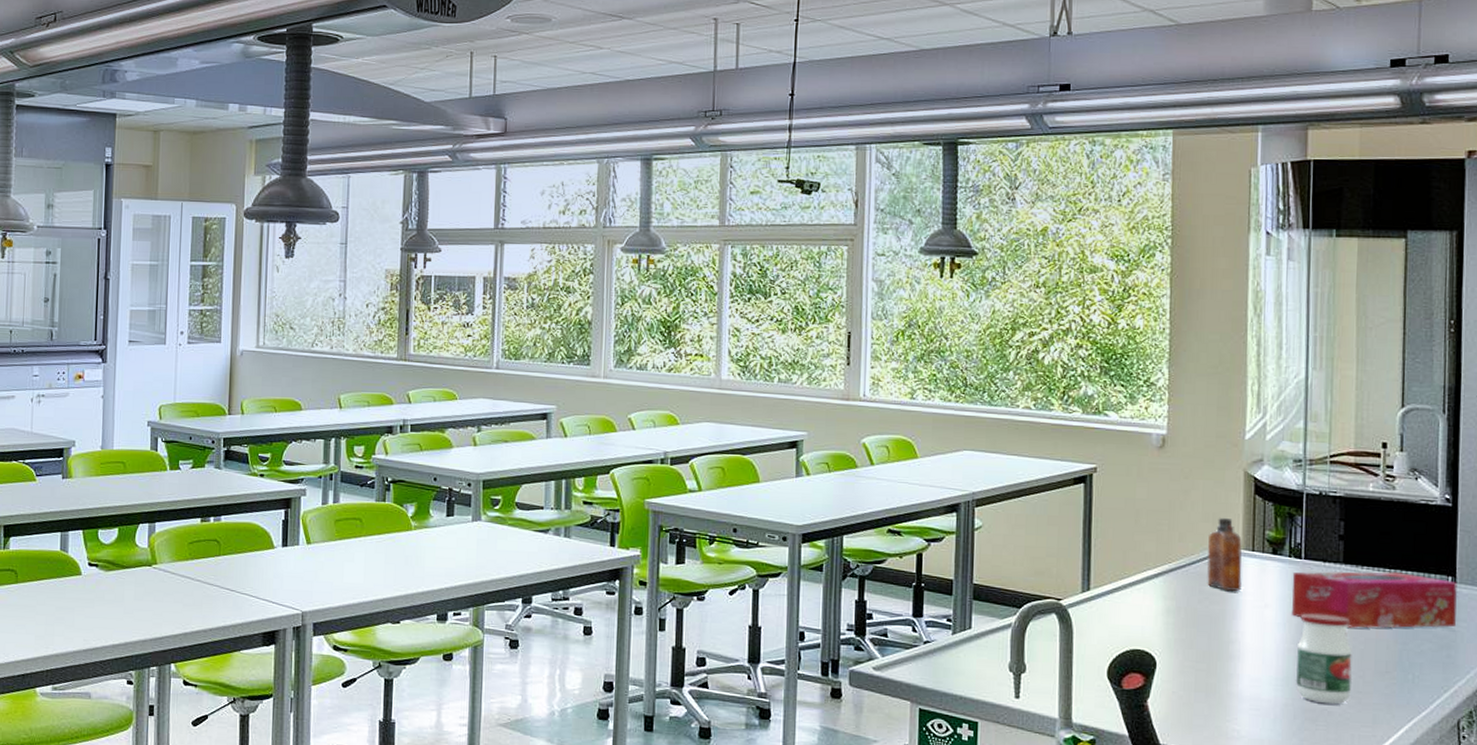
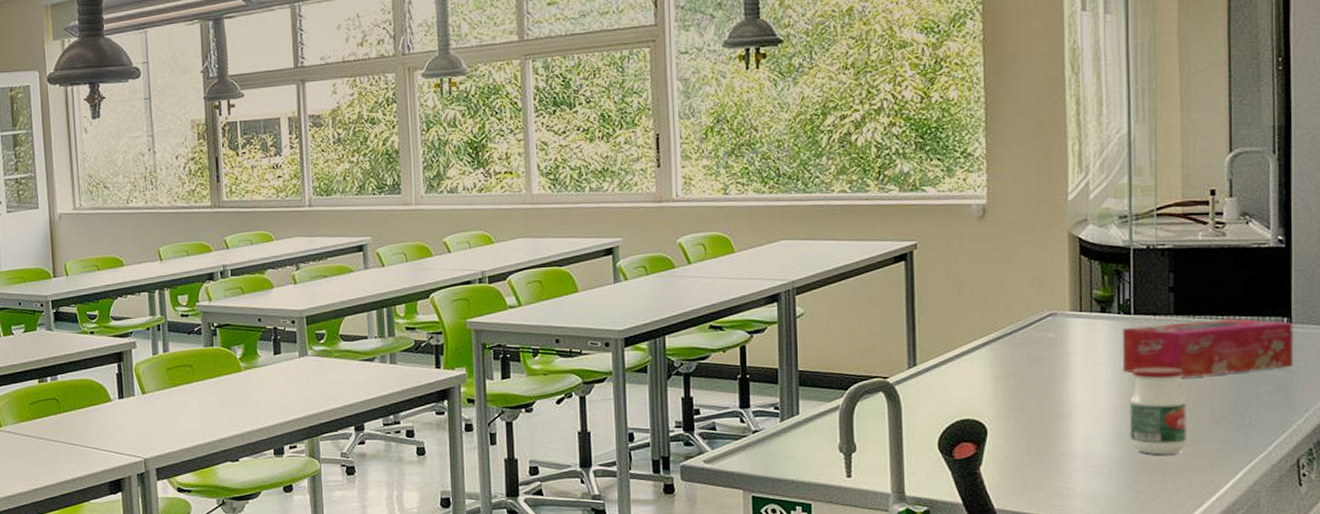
flask: present [1207,517,1243,591] -> none [1035,280,1070,353]

